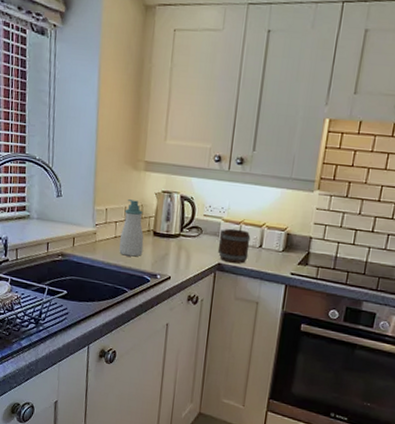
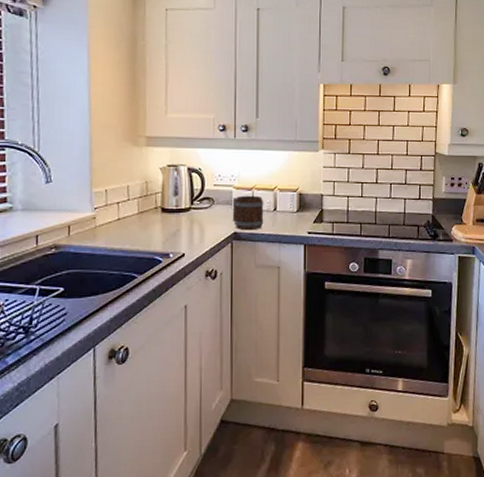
soap bottle: present [119,199,144,257] -> none [124,177,152,238]

